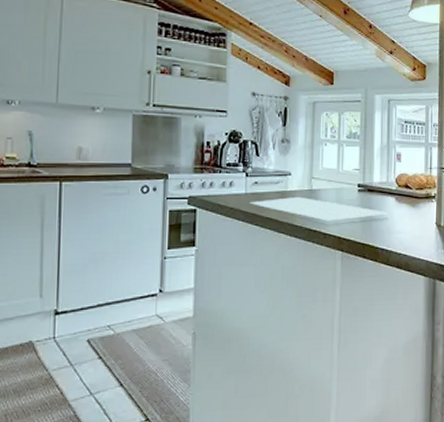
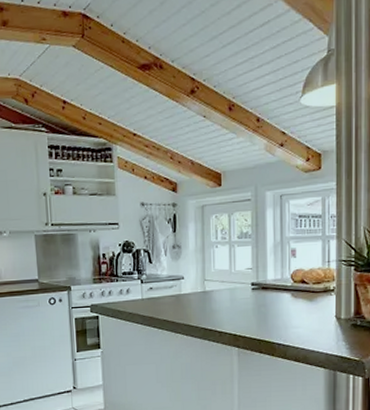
cutting board: present [250,197,389,221] -> none [147,299,285,320]

